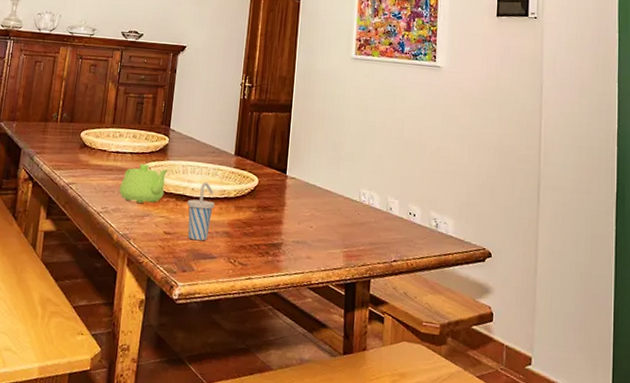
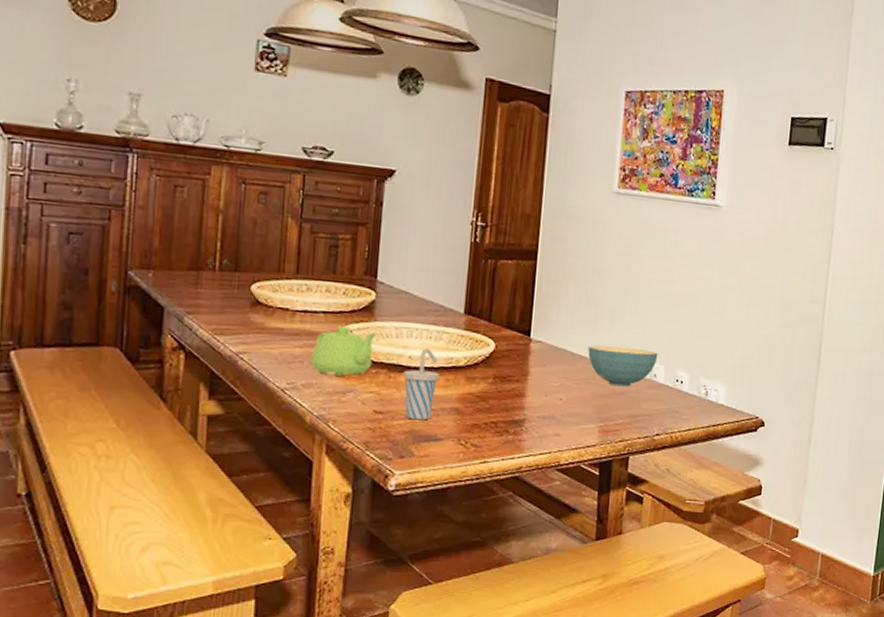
cereal bowl: none [333,182,393,218] -> present [588,345,658,387]

